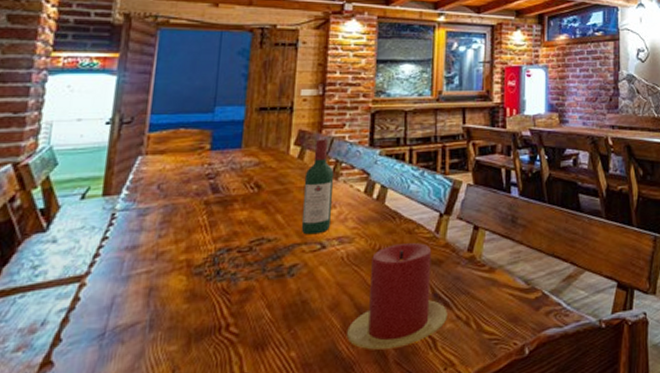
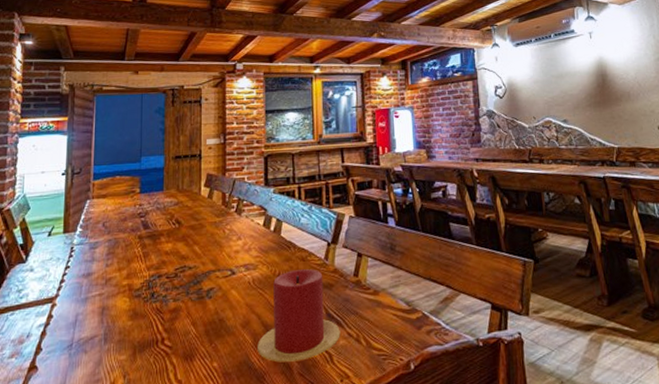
wine bottle: present [301,138,335,235] -> none [214,179,238,263]

